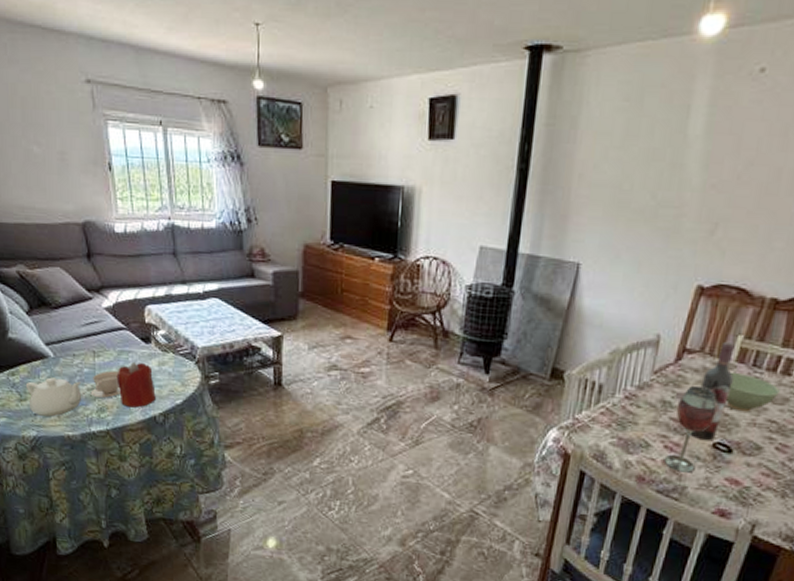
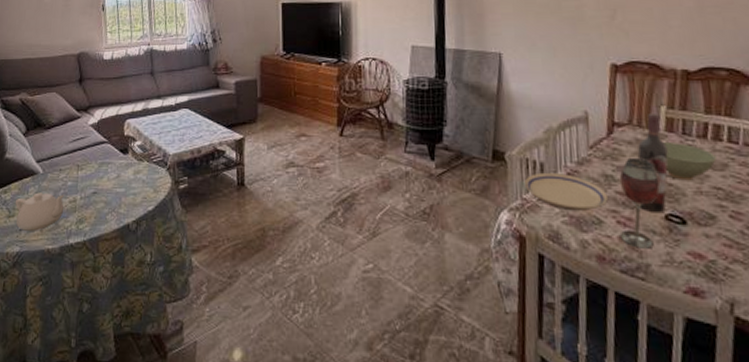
teacup: present [90,370,121,398] -> none [72,182,99,209]
candle: present [116,361,156,408] -> none [96,172,130,217]
plate: none [579,394,661,435] -> present [525,172,608,212]

